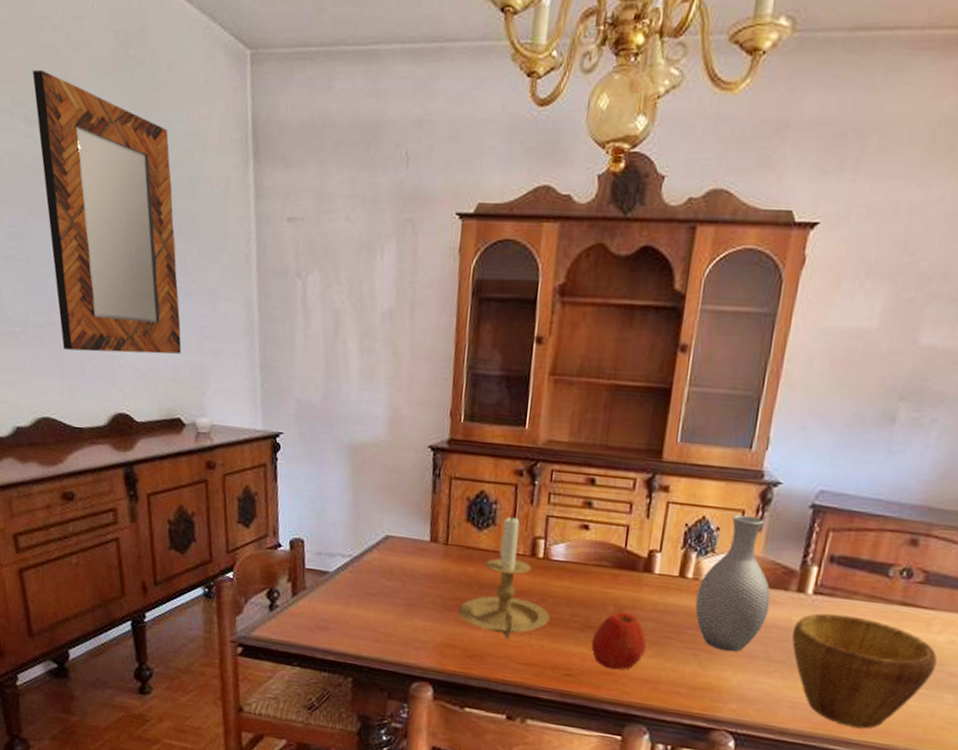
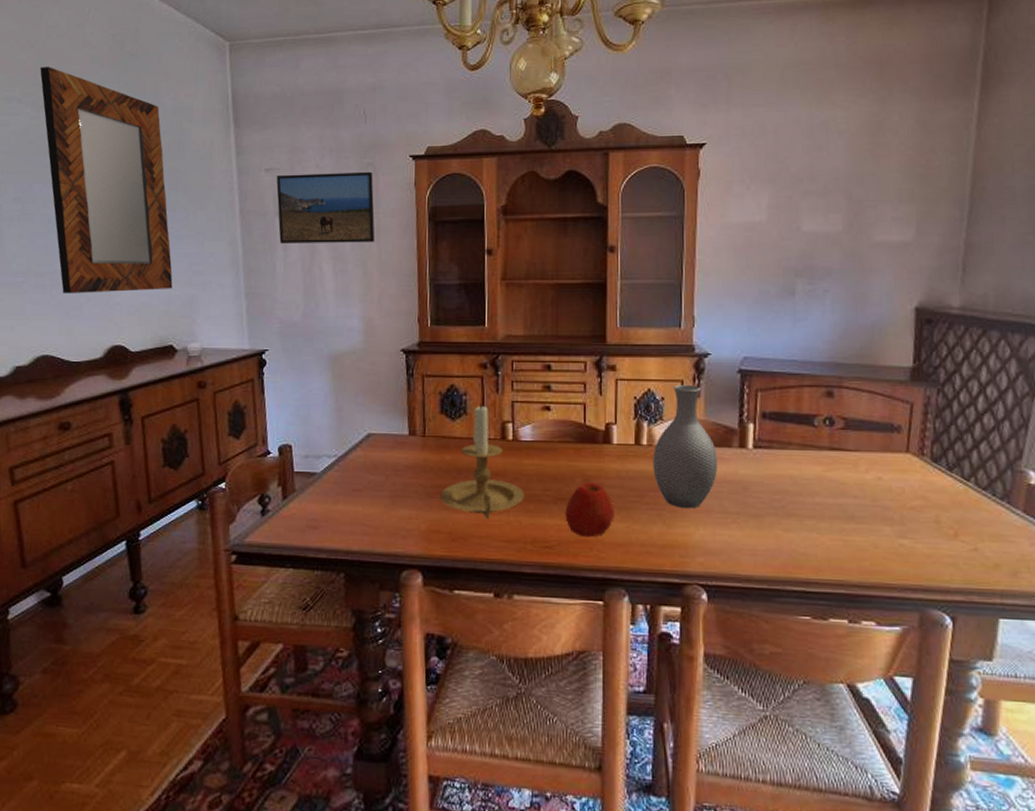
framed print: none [299,226,412,318] -> present [276,171,375,243]
bowl: present [792,613,938,729] -> none [742,464,870,568]

